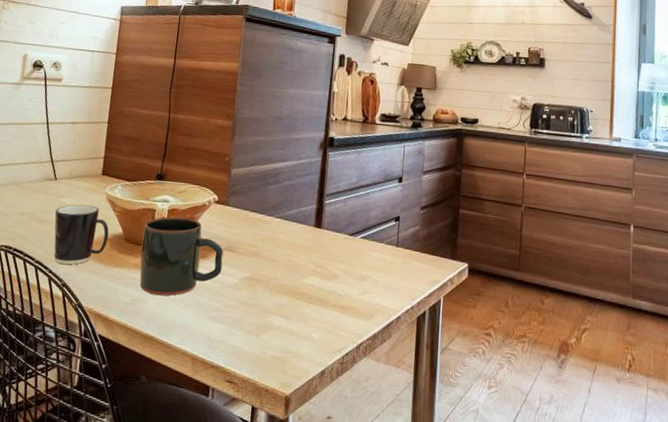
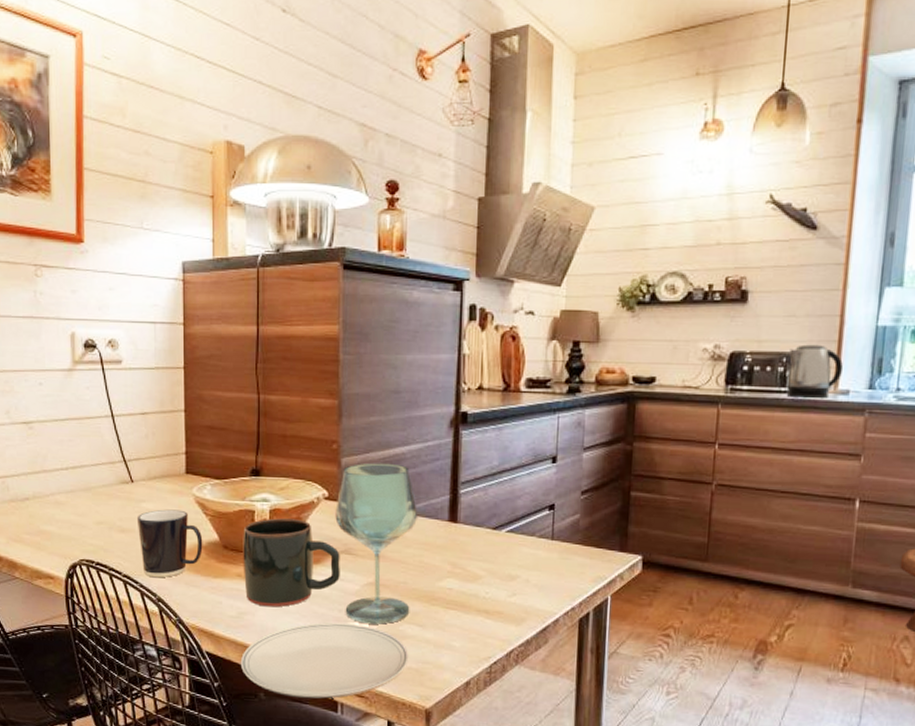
plate: none [127,311,275,384] -> present [240,622,409,699]
wine glass: none [222,174,291,315] -> present [335,463,419,624]
kettle: none [575,101,615,144] -> present [786,344,843,399]

